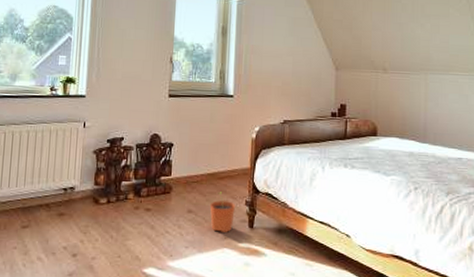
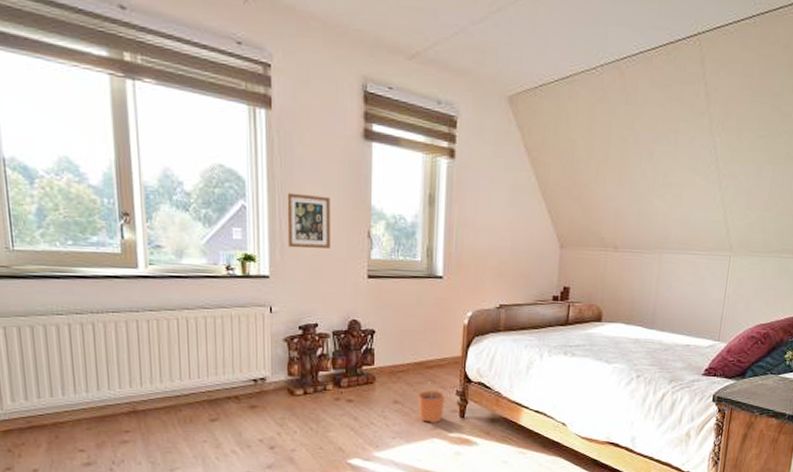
picture frame: none [103,27,141,73] -> present [287,192,330,249]

